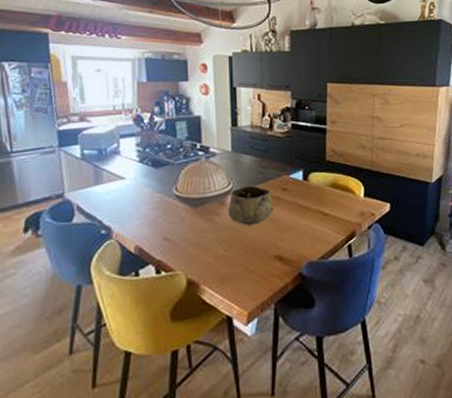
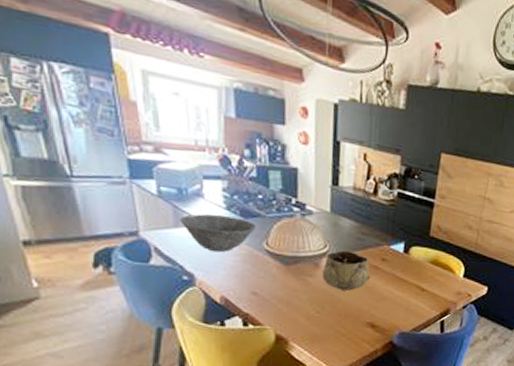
bowl: none [100,167,166,204] -> present [180,214,256,252]

